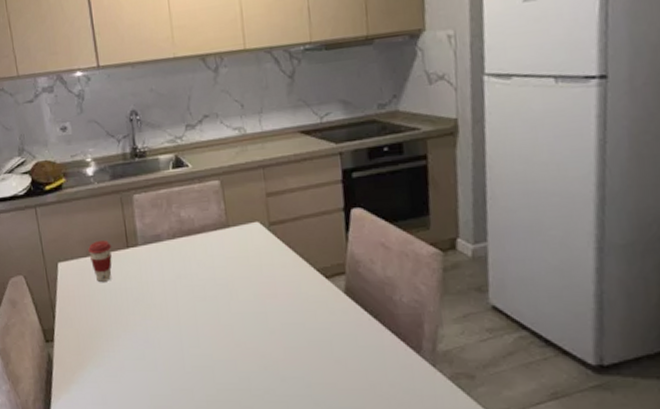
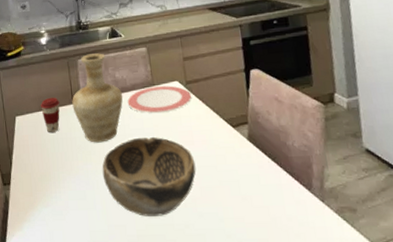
vase: none [126,187,190,295] -> present [72,53,123,143]
decorative bowl: none [164,288,280,380] -> present [102,136,197,216]
plate: none [195,227,276,261] -> present [127,85,192,114]

